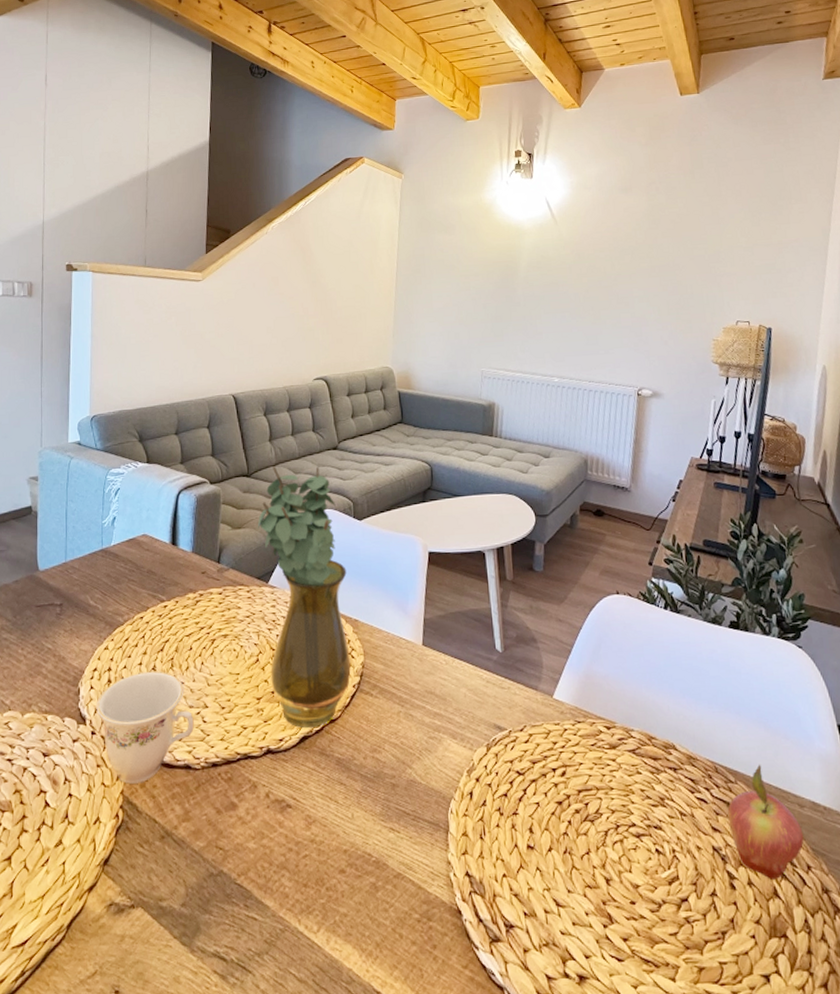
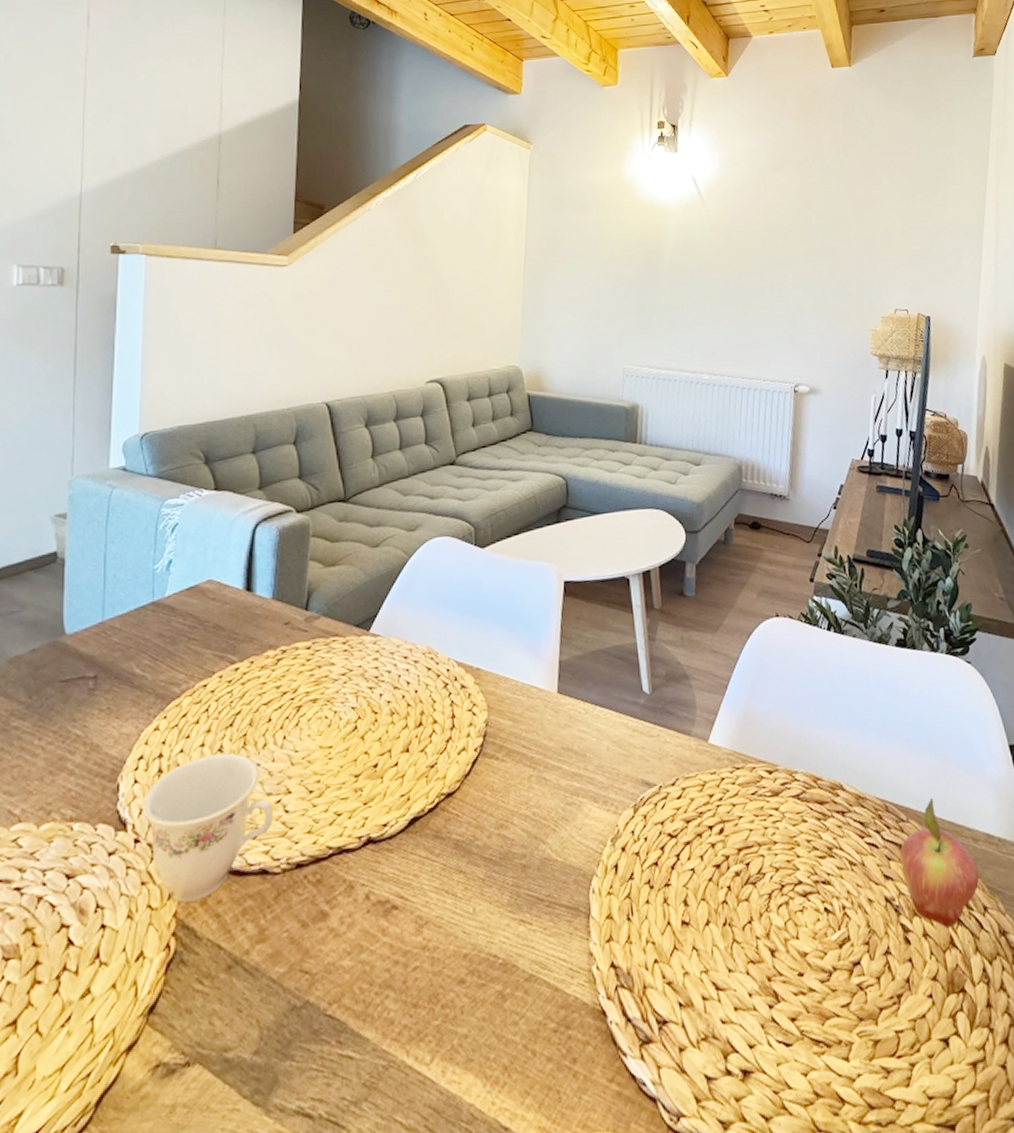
vase: present [257,466,351,729] -> none [356,487,472,808]

